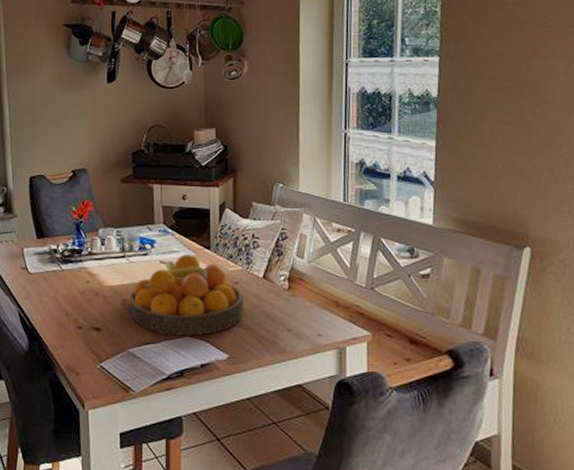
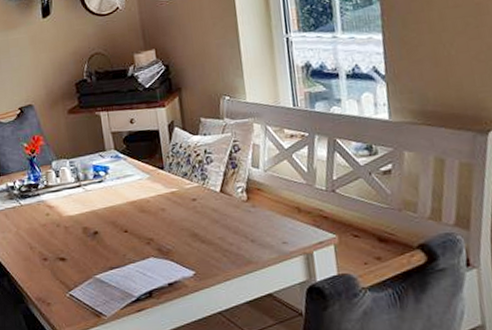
fruit bowl: present [129,255,244,336] -> none [90,177,206,258]

